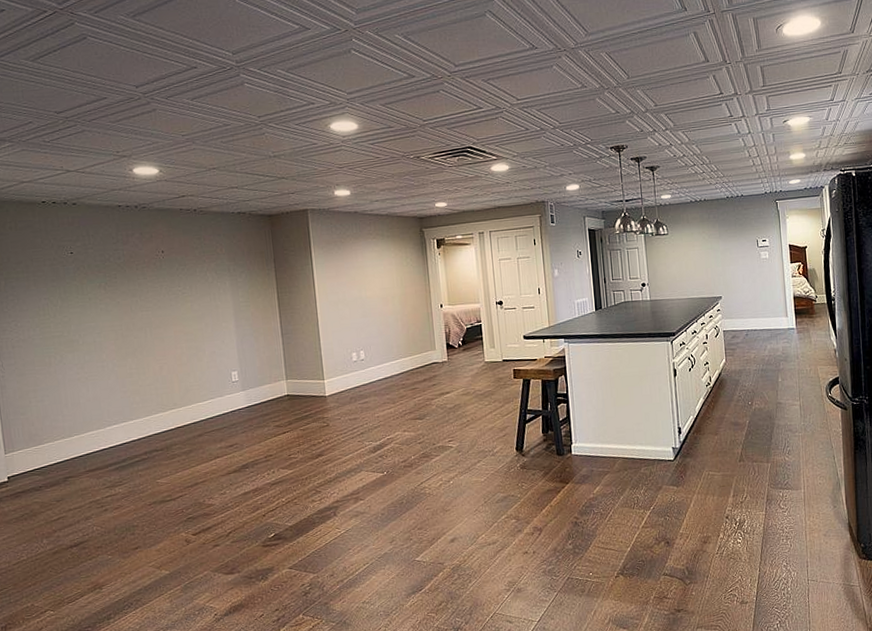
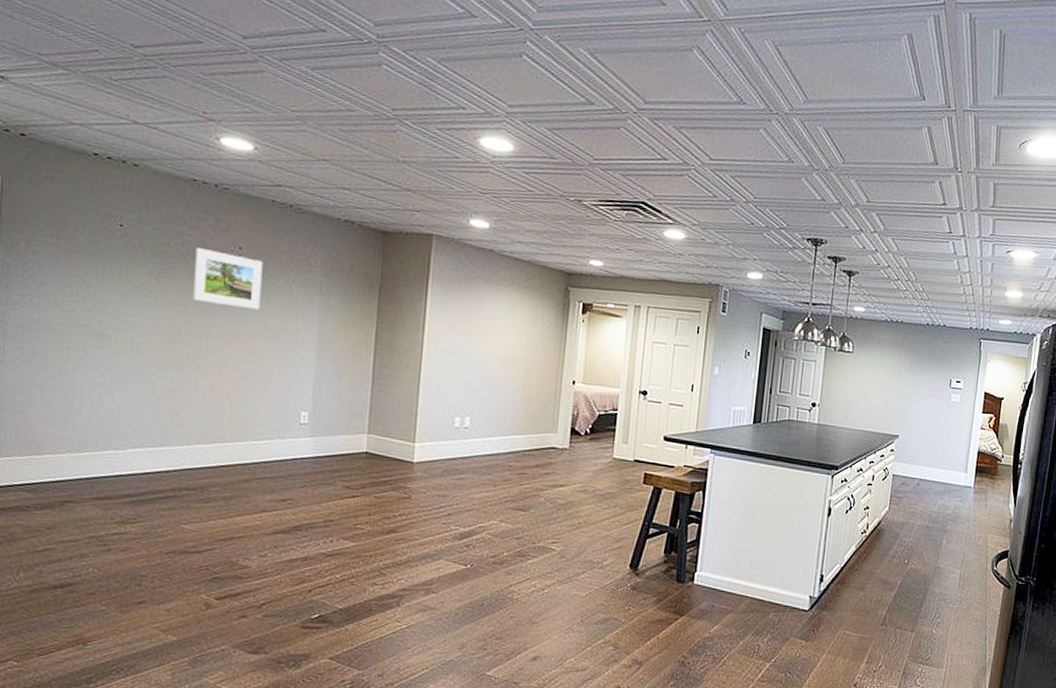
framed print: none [130,257,186,300] -> present [193,247,263,310]

